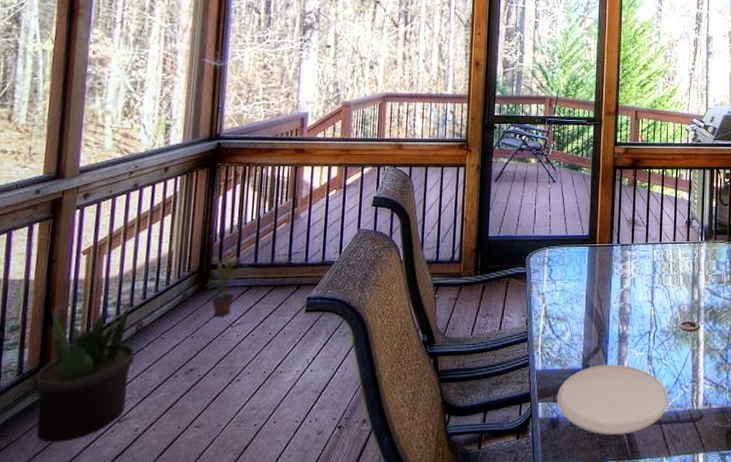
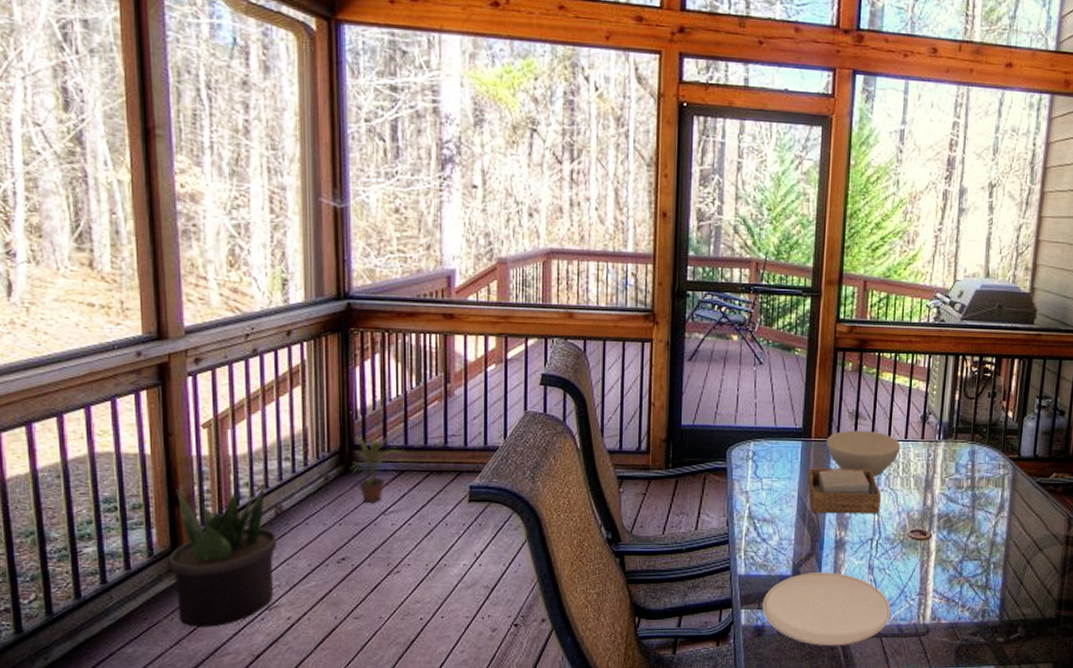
napkin holder: none [594,269,655,311] -> present [808,468,881,514]
bowl: none [609,235,671,276] -> present [826,430,901,477]

